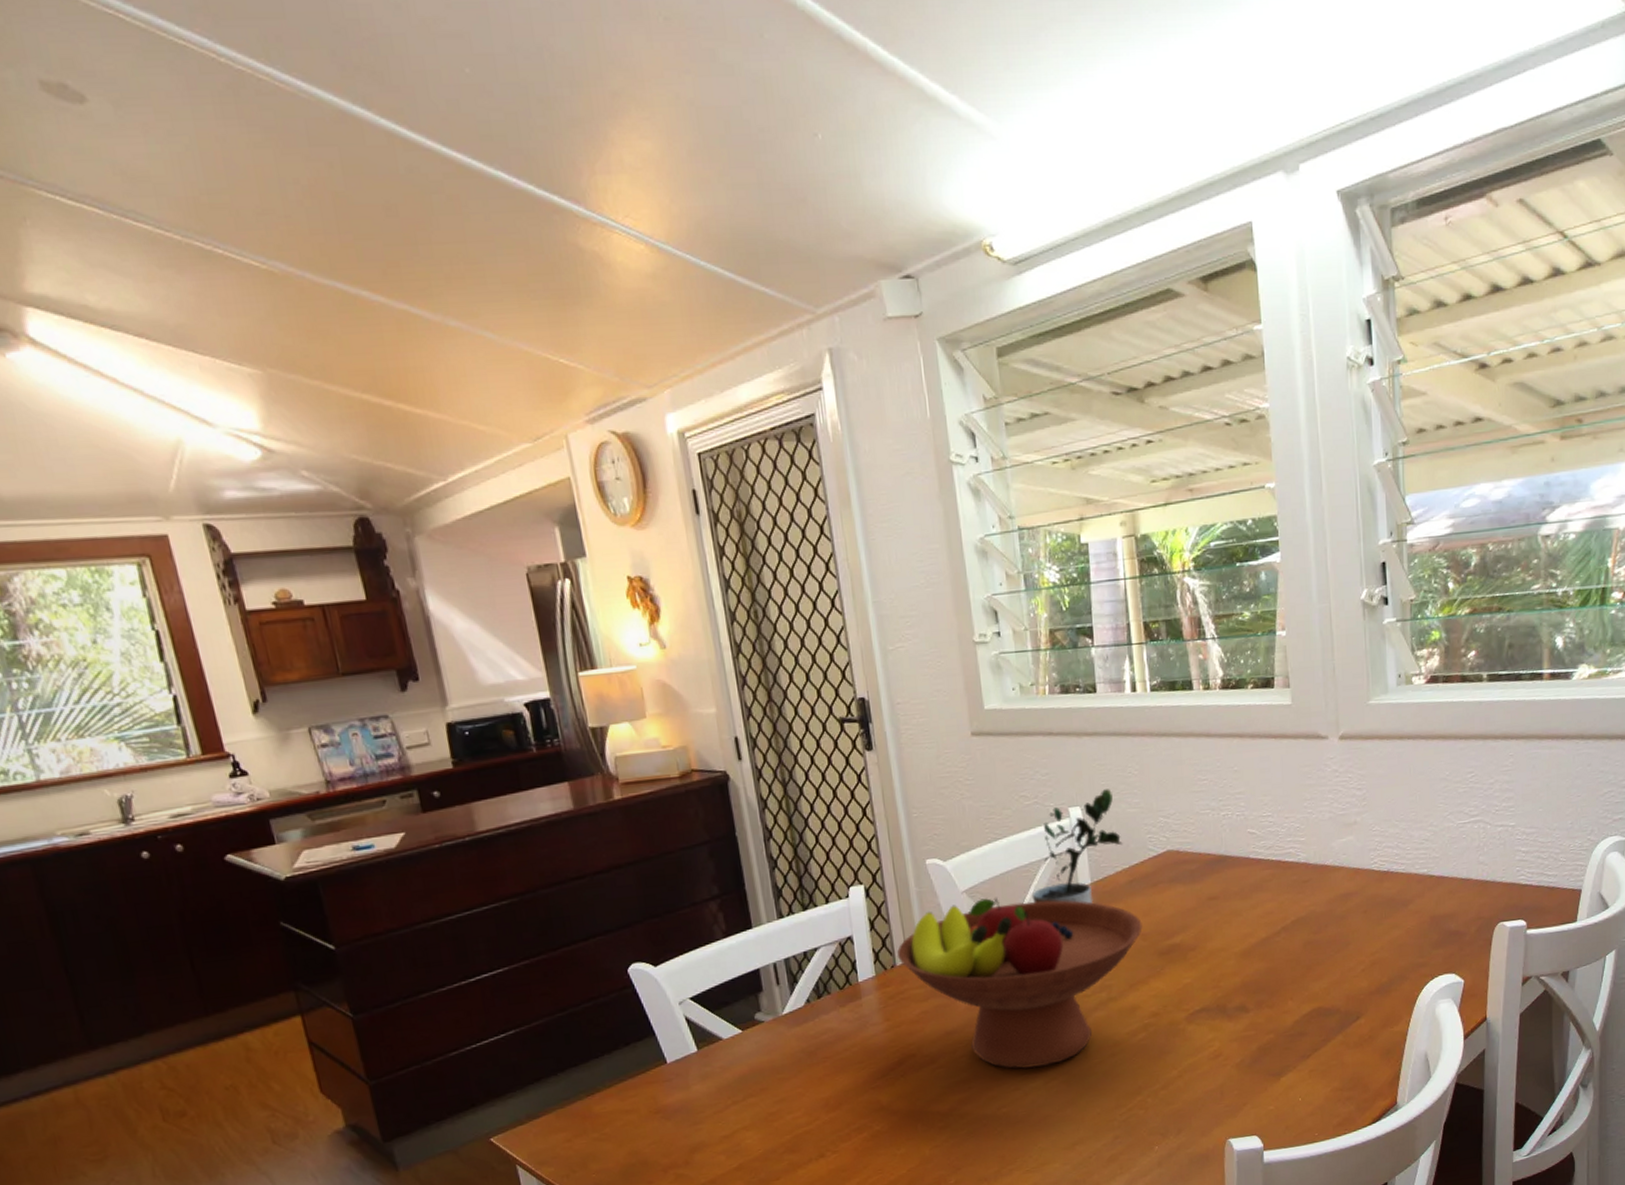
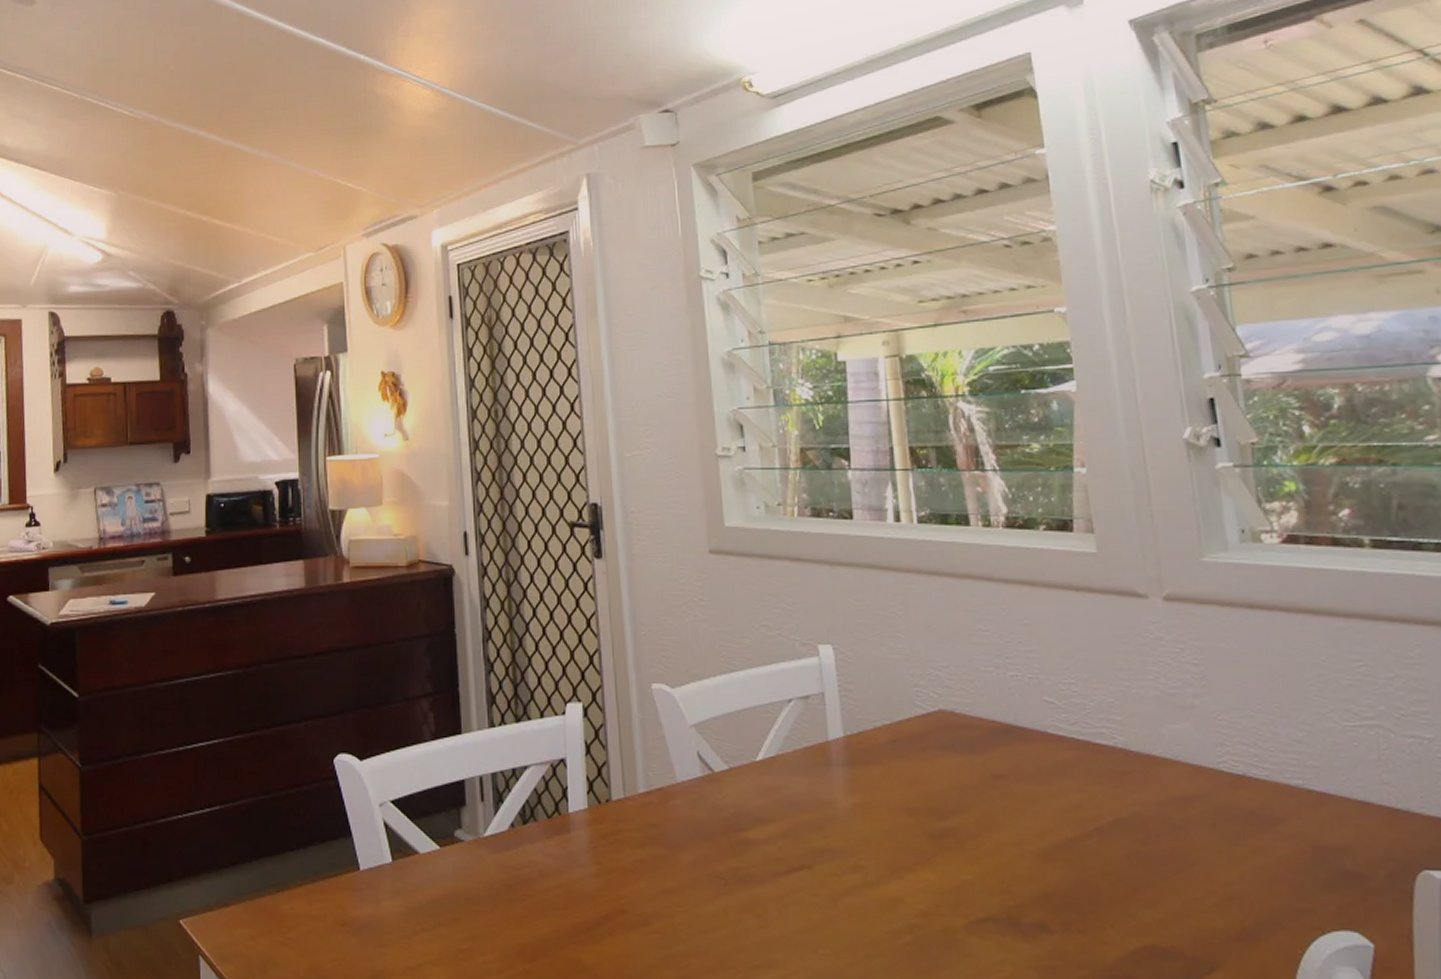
fruit bowl: present [897,897,1143,1069] -> none [614,737,908,956]
potted plant: present [1031,789,1123,904] -> none [771,628,883,761]

